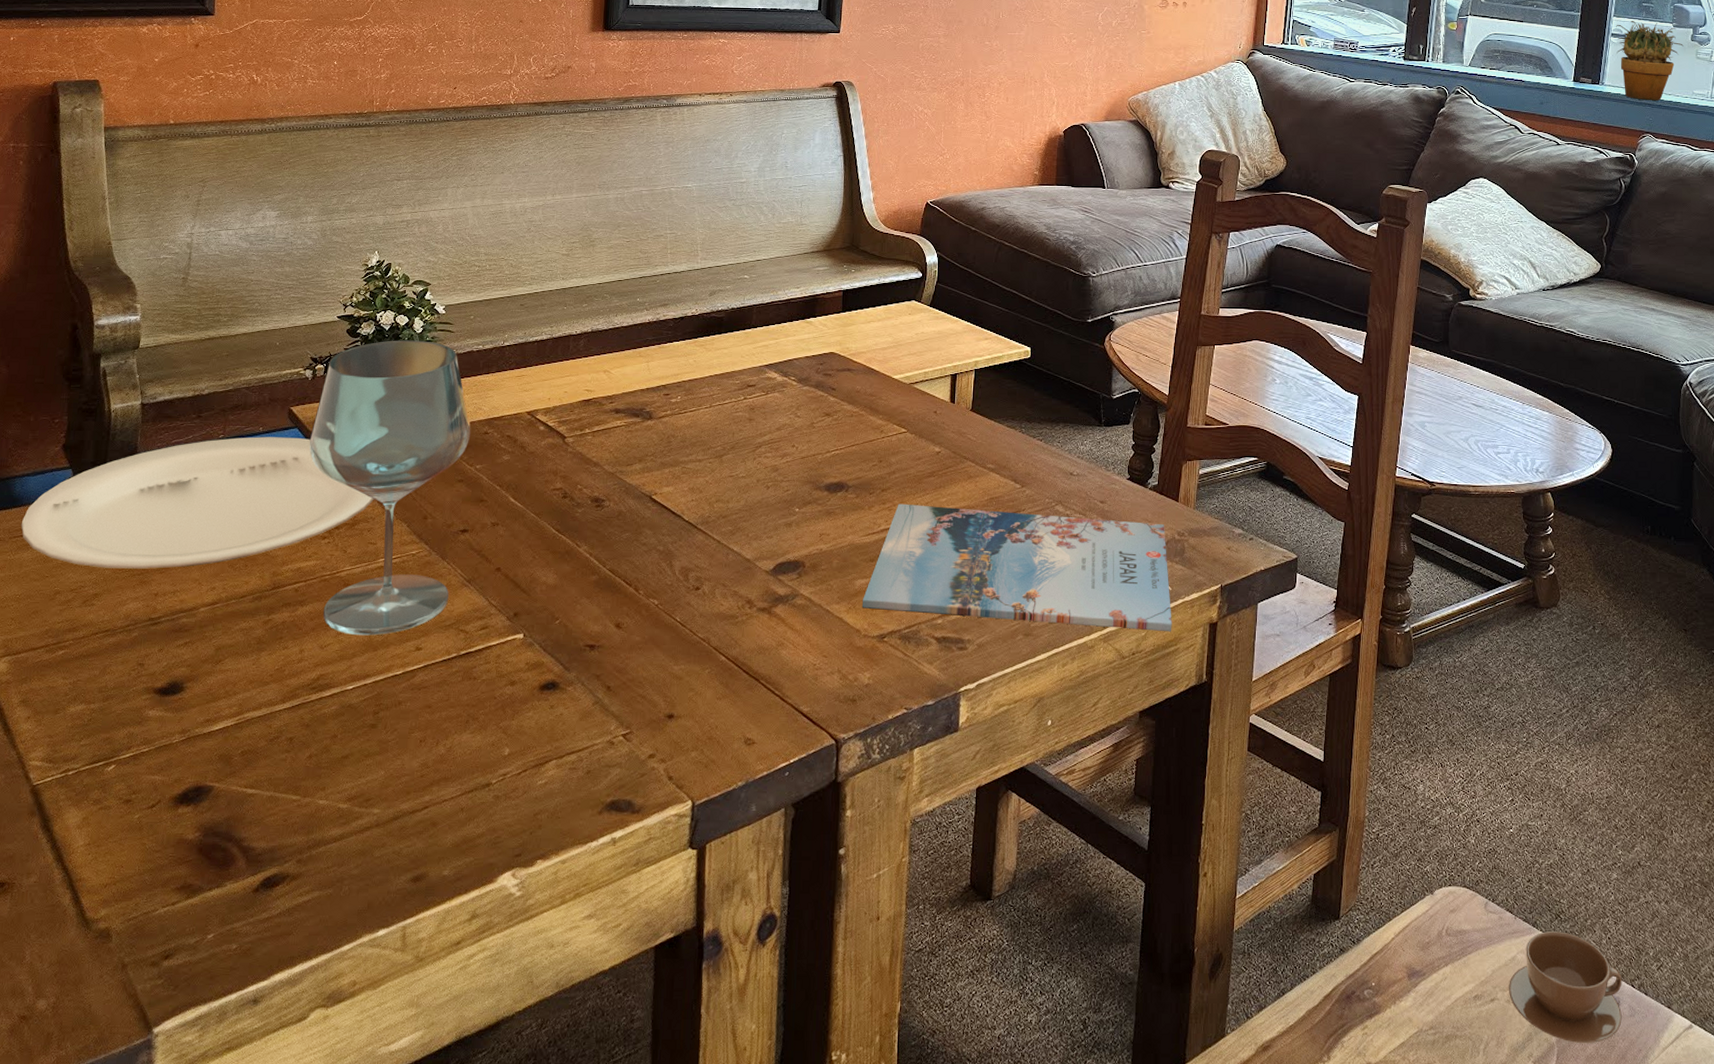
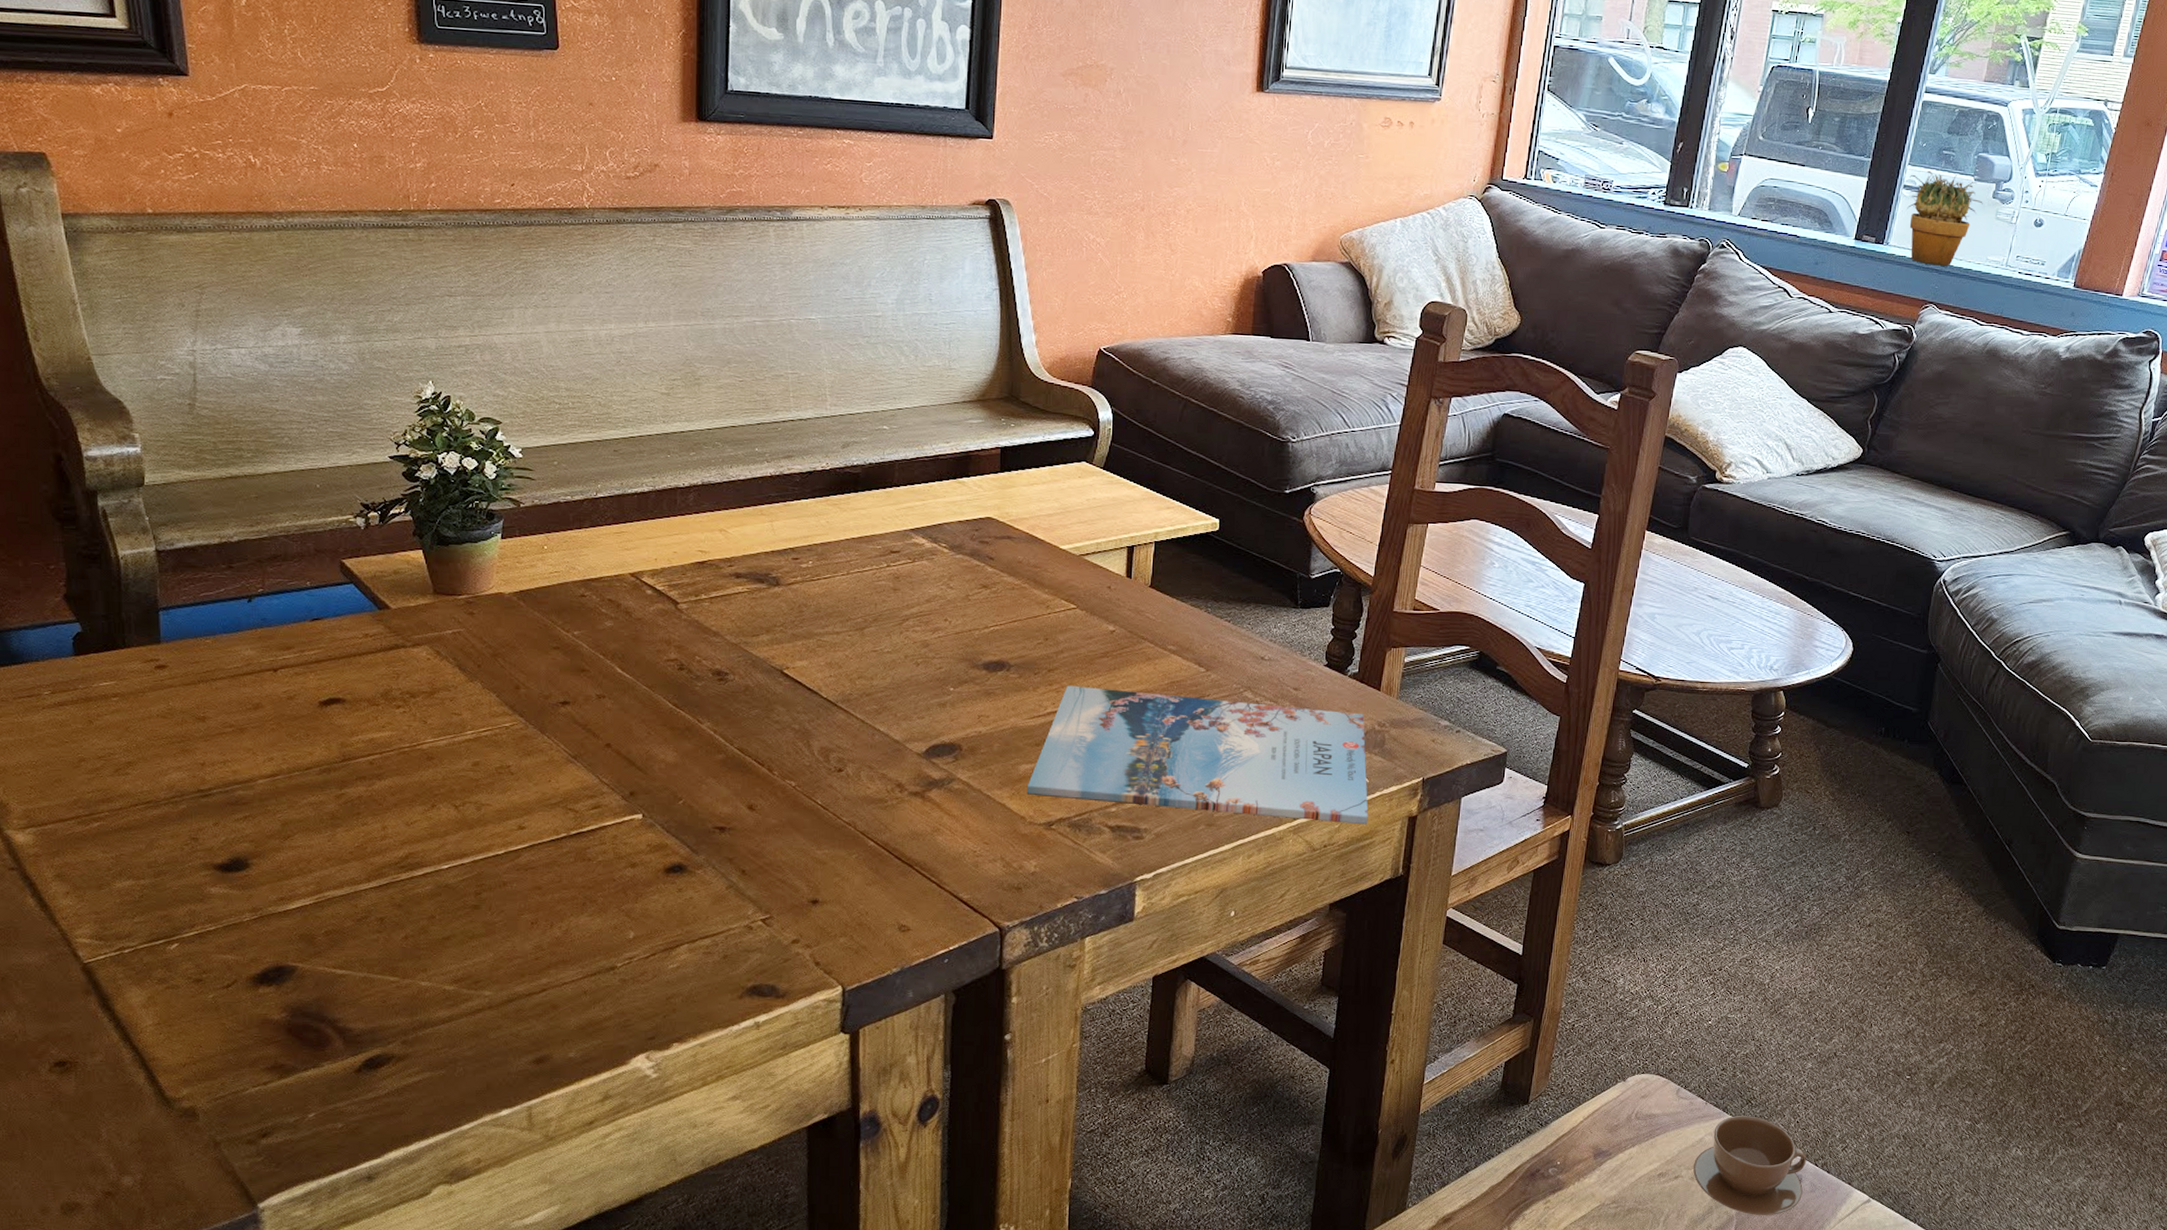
plate: present [21,437,374,569] -> none [25,592,454,736]
wine glass: present [308,340,471,636] -> none [369,486,565,813]

